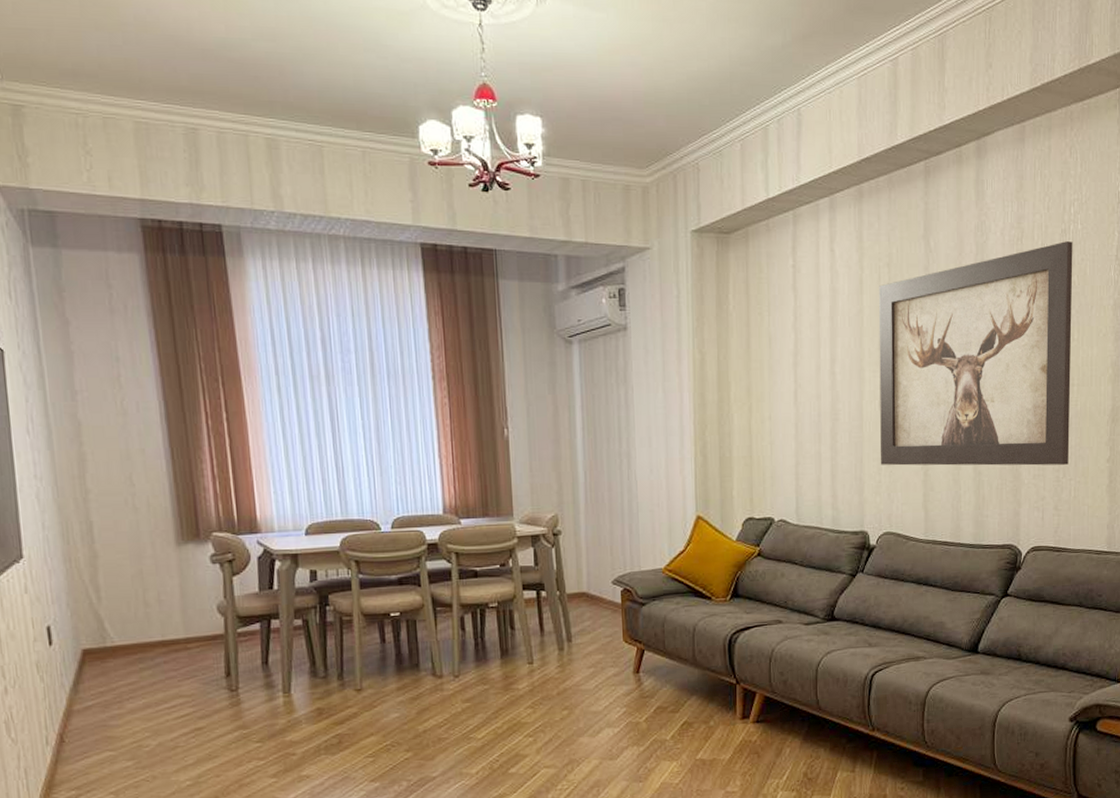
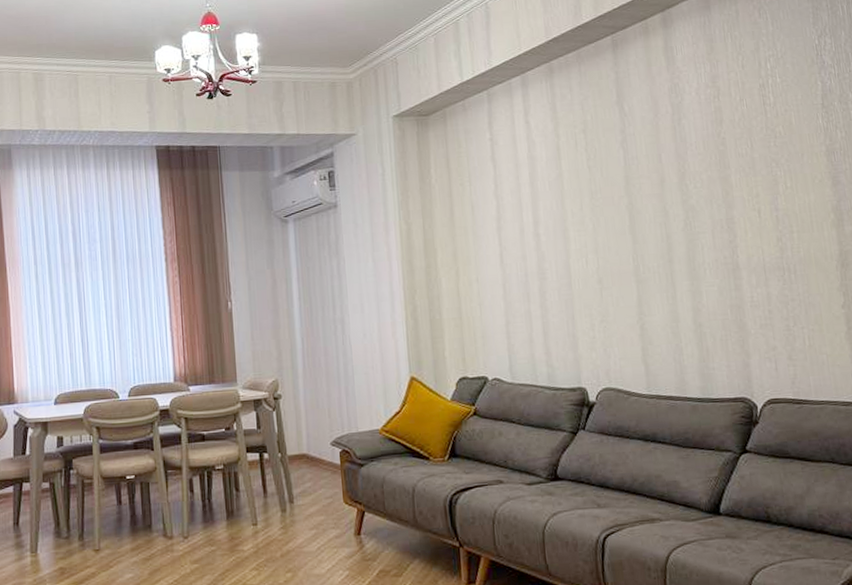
wall art: present [878,241,1073,466] -> none [576,94,798,321]

